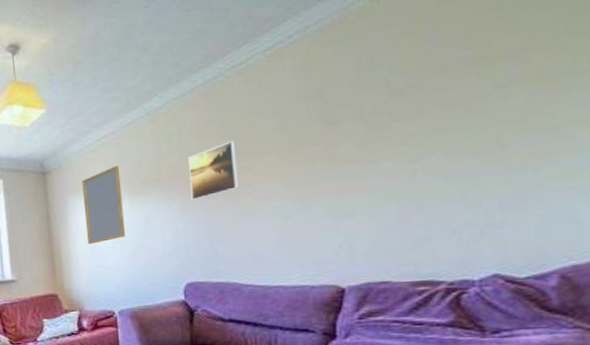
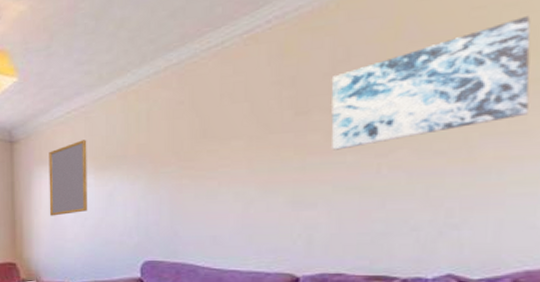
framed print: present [188,141,238,201] -> none [156,123,204,180]
wall art: none [357,12,557,159] -> present [331,15,531,150]

